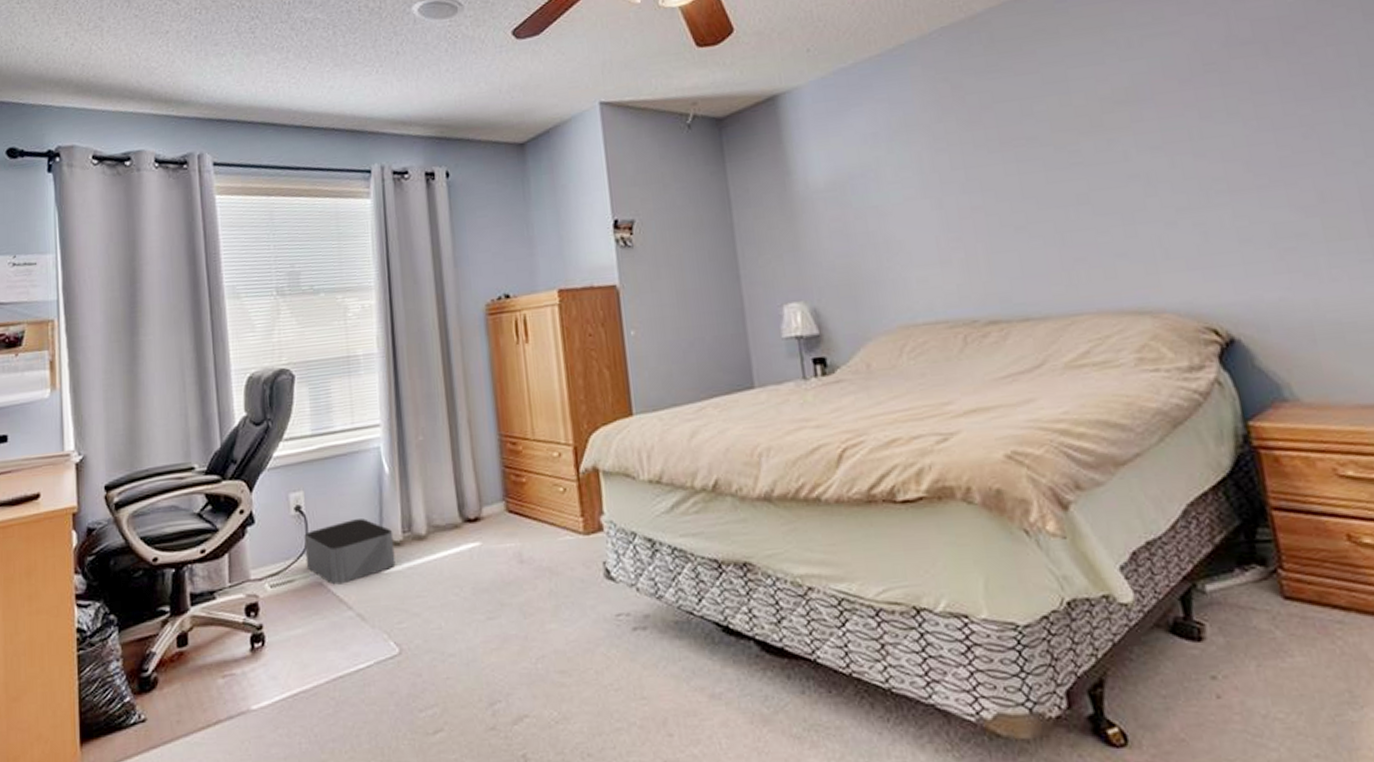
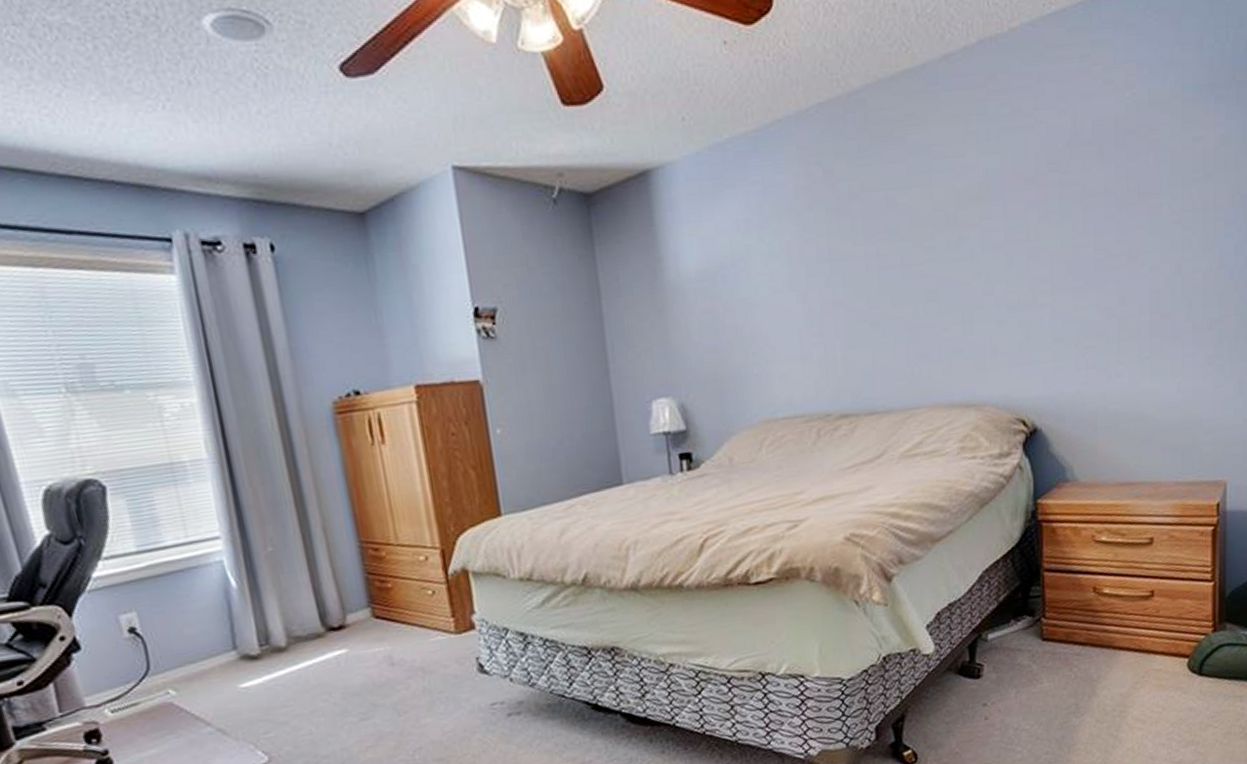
storage bin: present [304,518,396,585] -> none [144,635,255,704]

